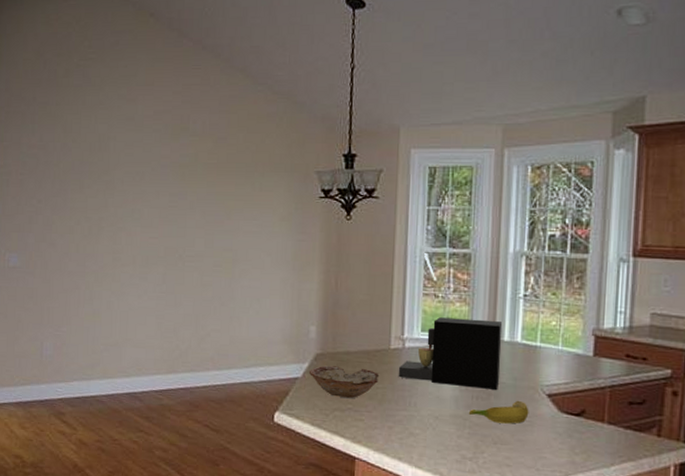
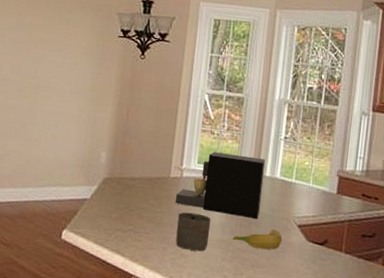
bowl: present [308,365,380,398] -> none [96,189,159,220]
mug: none [402,386,442,429] -> present [176,212,211,252]

